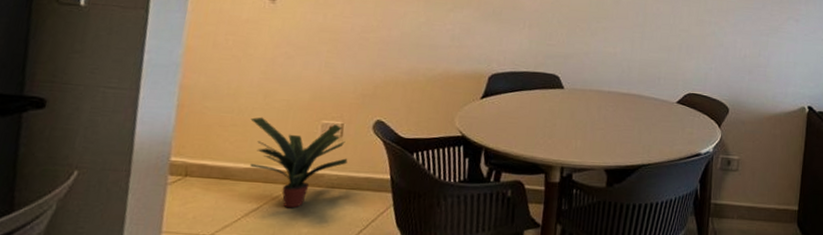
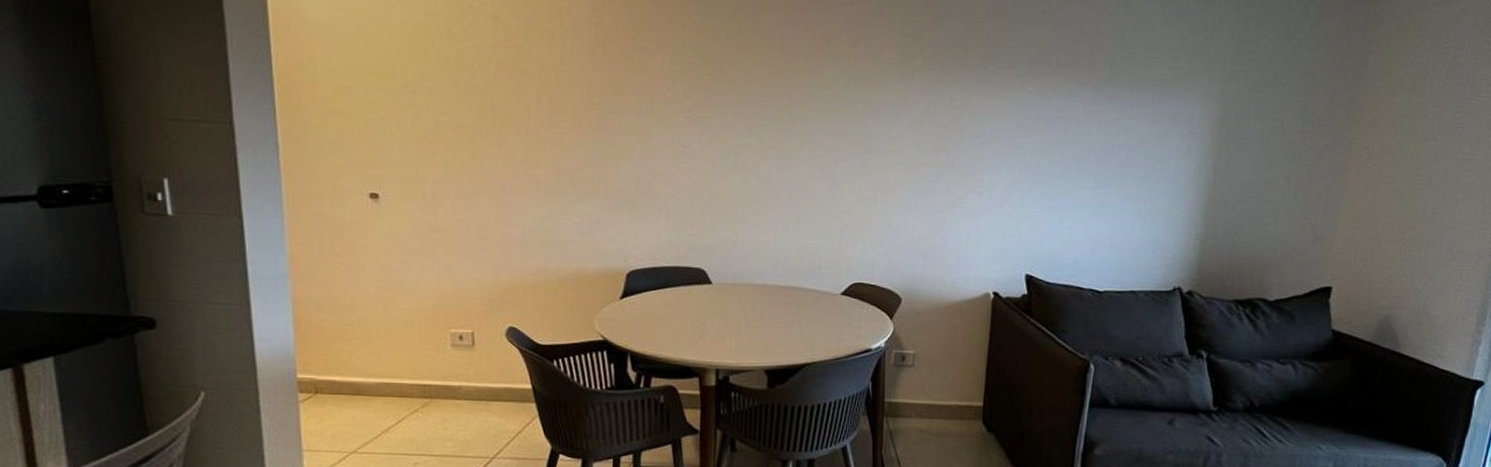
potted plant: present [250,117,348,208] -> none [373,328,484,422]

